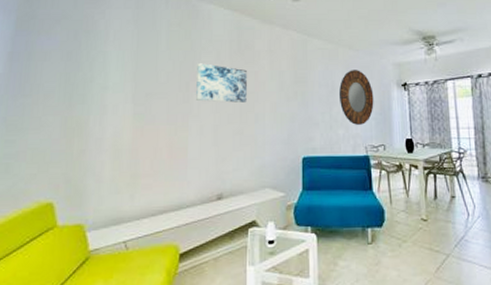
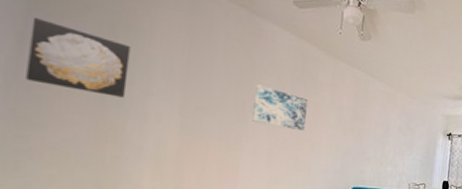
wall art: none [14,38,91,95] -> present [26,17,131,98]
home mirror: present [339,70,374,125] -> none [392,114,423,165]

